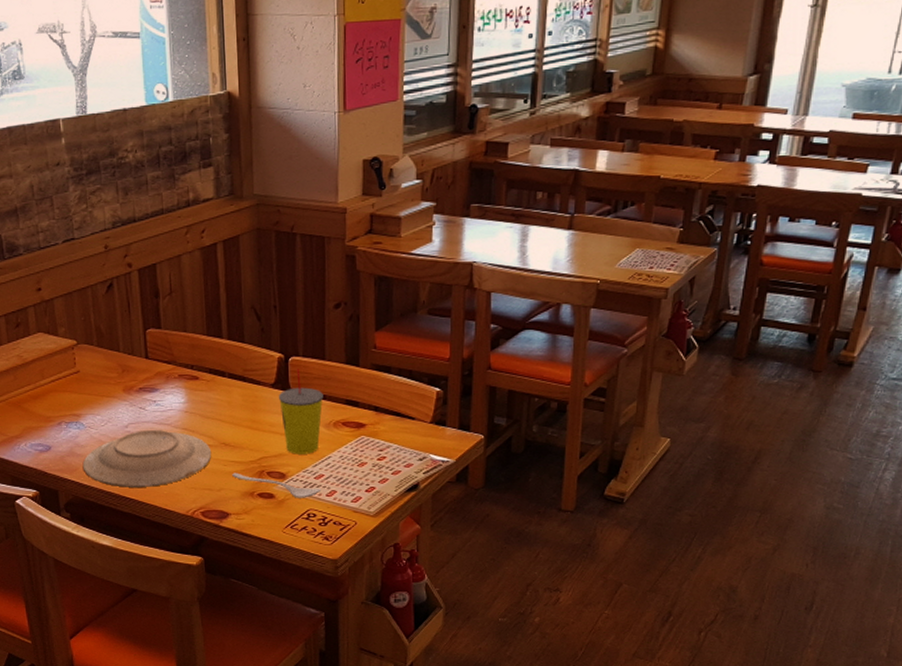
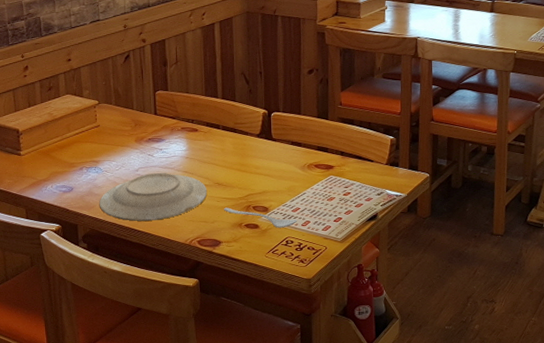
straw: present [278,369,324,454] -> none [262,122,300,192]

